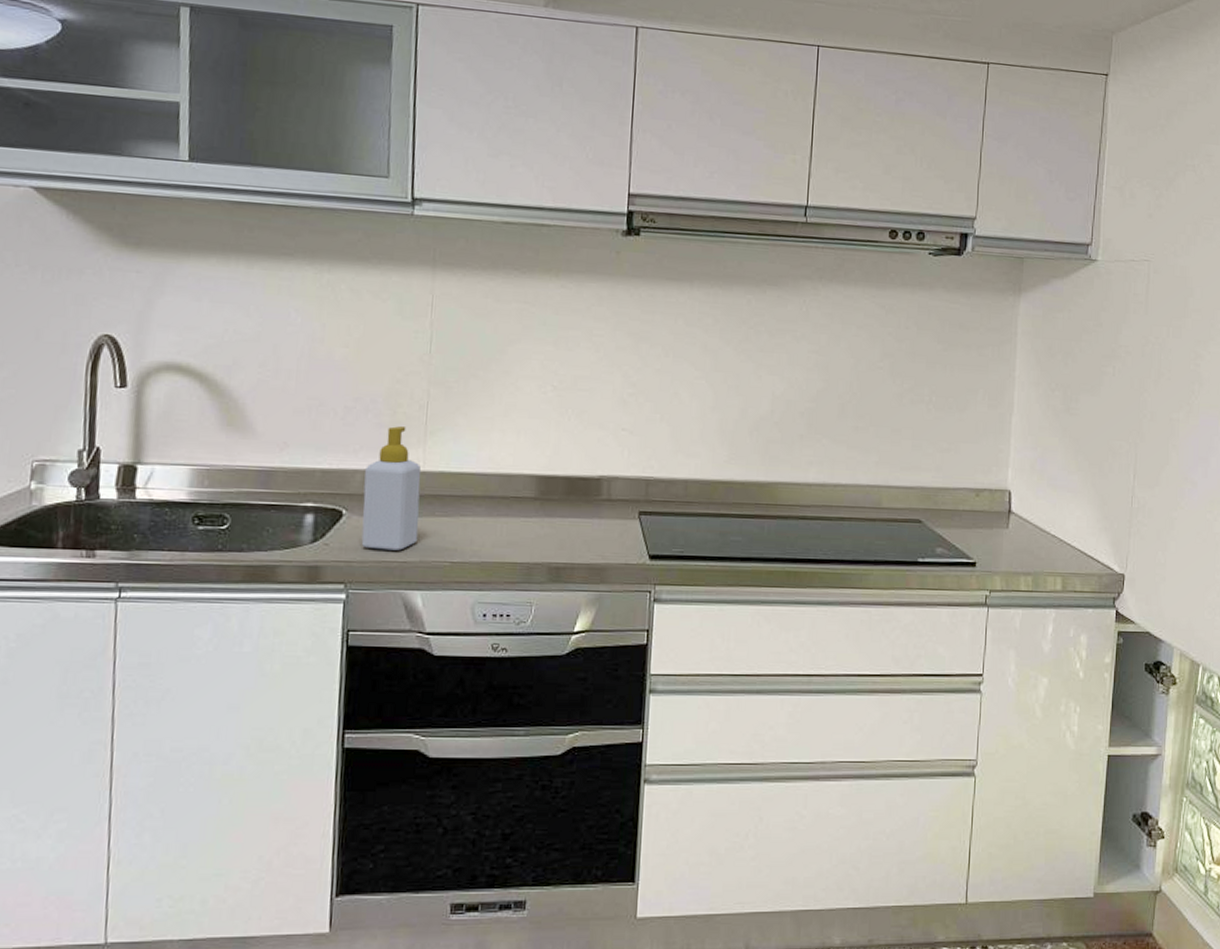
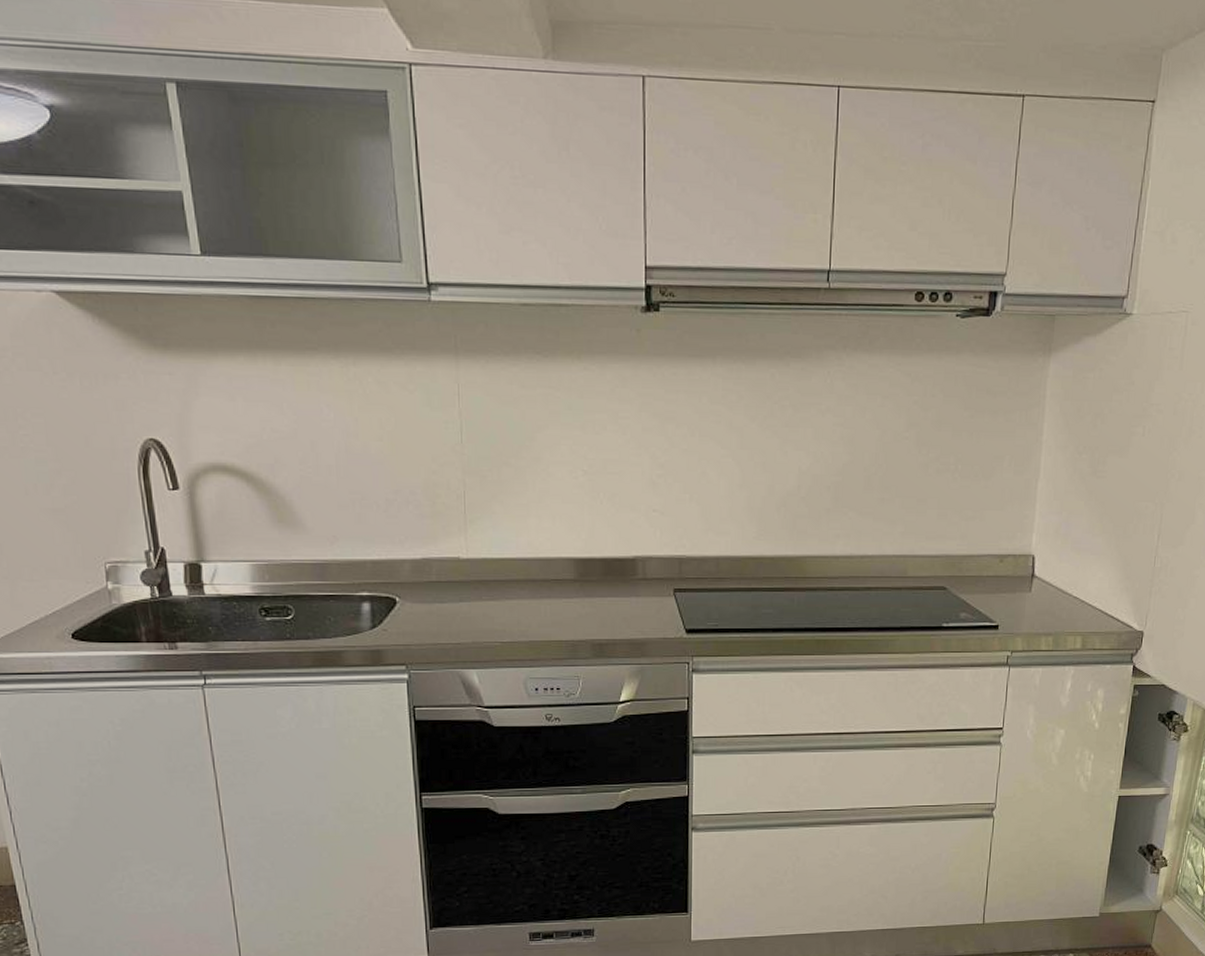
soap bottle: present [361,426,422,551] -> none [413,516,469,633]

